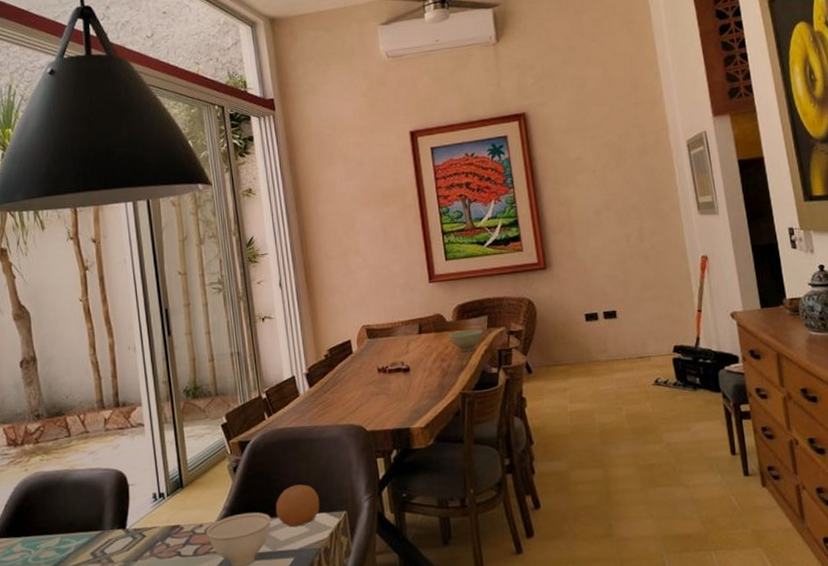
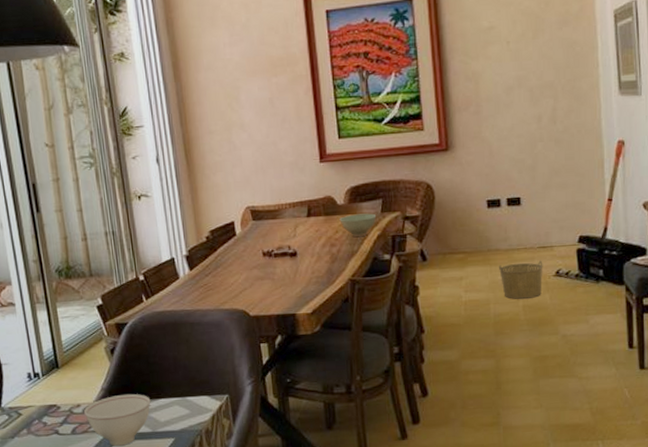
fruit: present [275,484,320,528] -> none [155,367,201,410]
basket: none [601,370,643,409] -> present [499,260,543,299]

